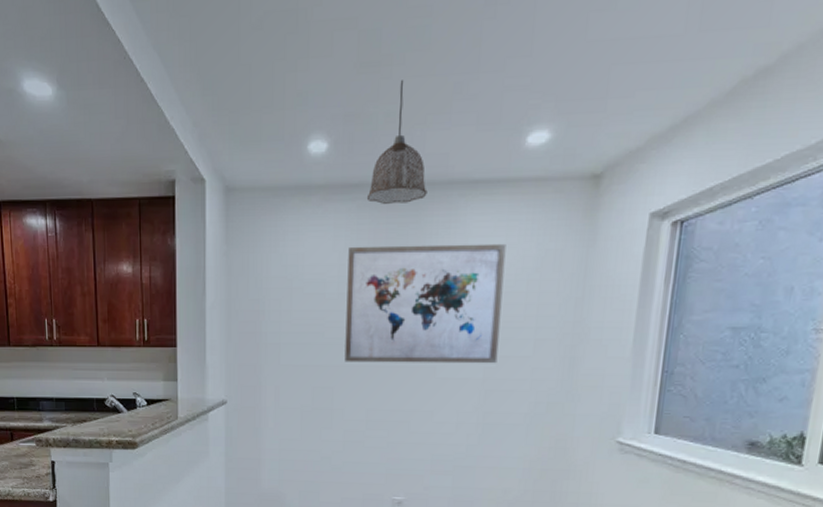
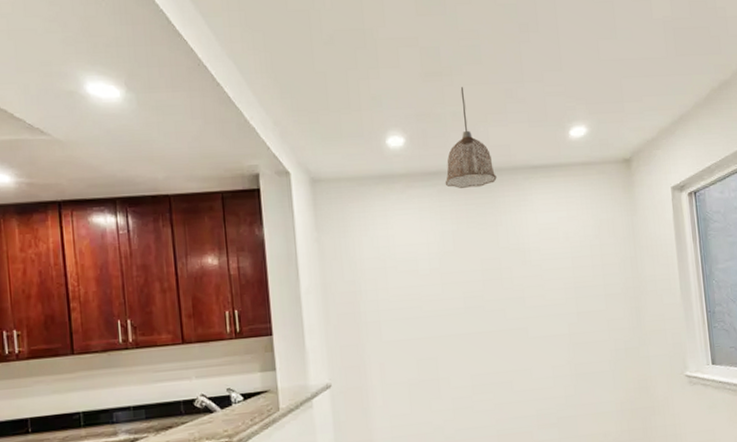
wall art: present [344,243,506,364] -> none [434,216,578,333]

